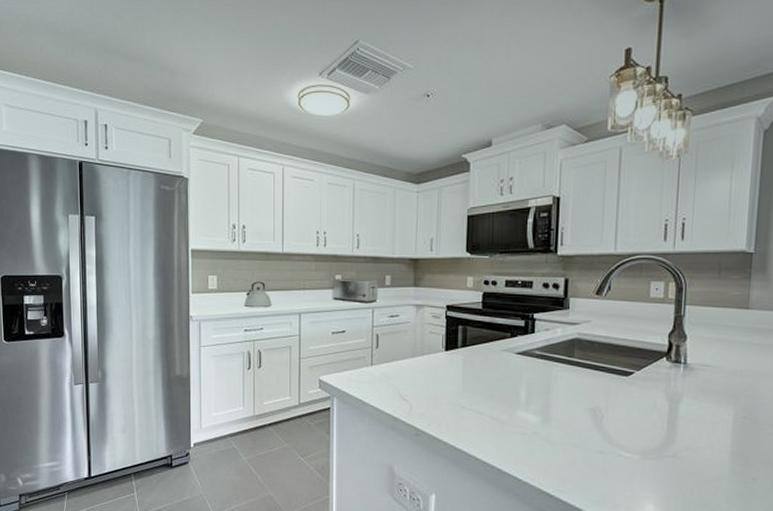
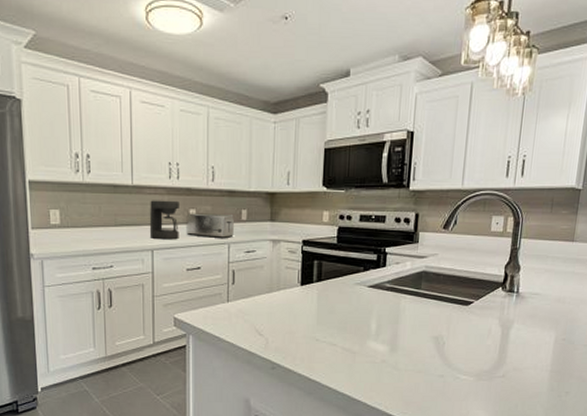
kettle: present [244,281,272,308] -> none [91,216,122,245]
coffee maker: none [299,266,326,304] -> present [150,200,179,240]

